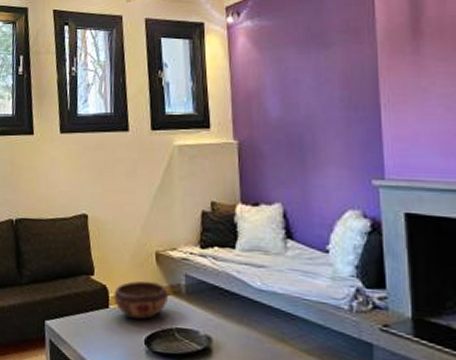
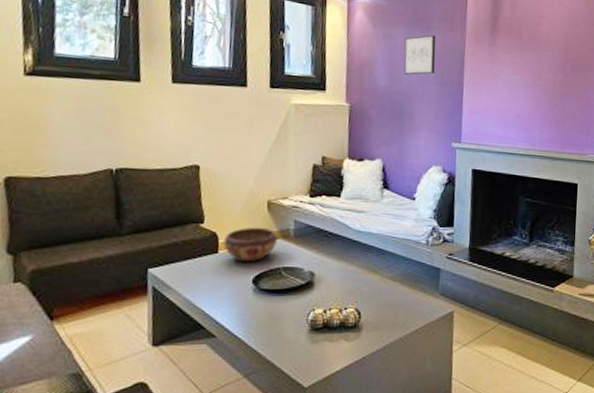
wall art: none [298,51,339,101] -> present [403,35,436,75]

